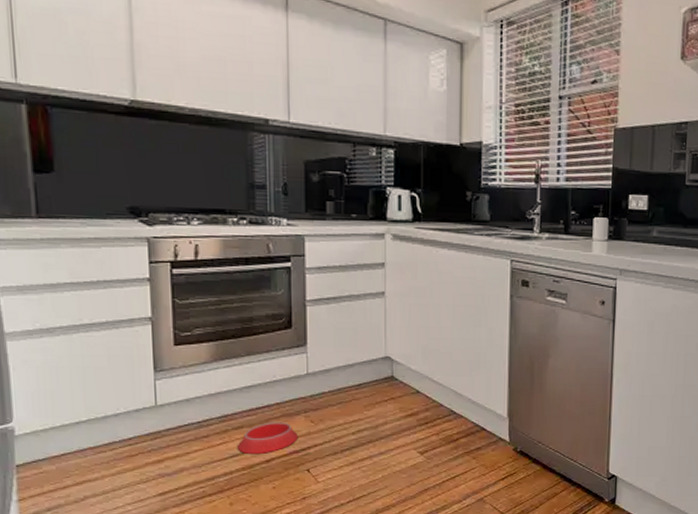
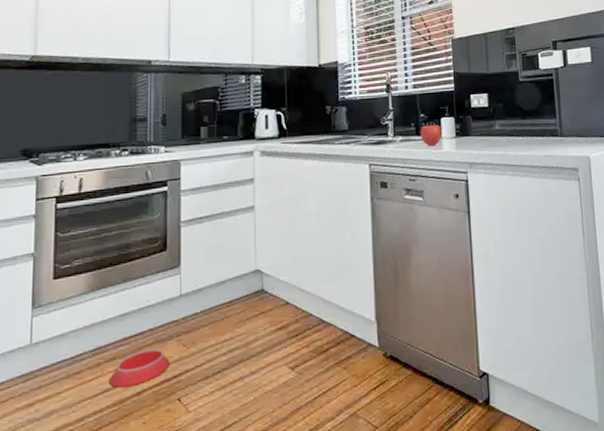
fruit: none [569,221,593,248] -> present [421,122,442,147]

